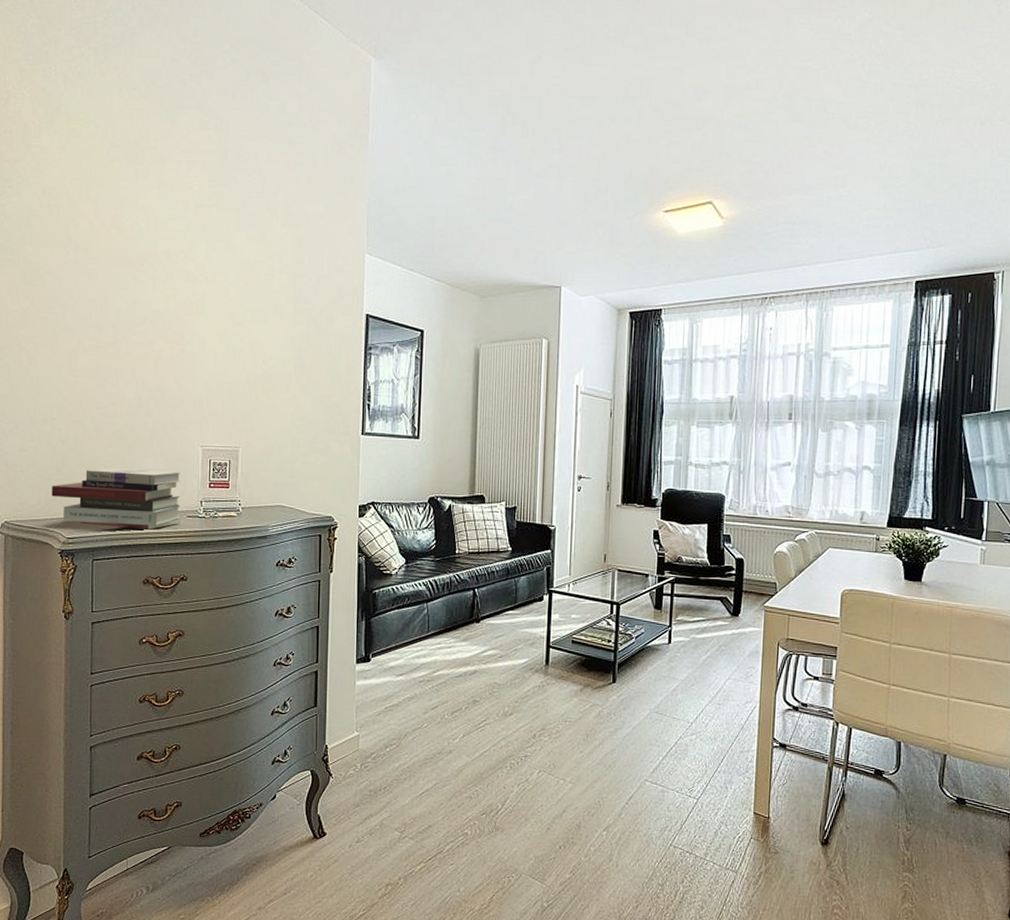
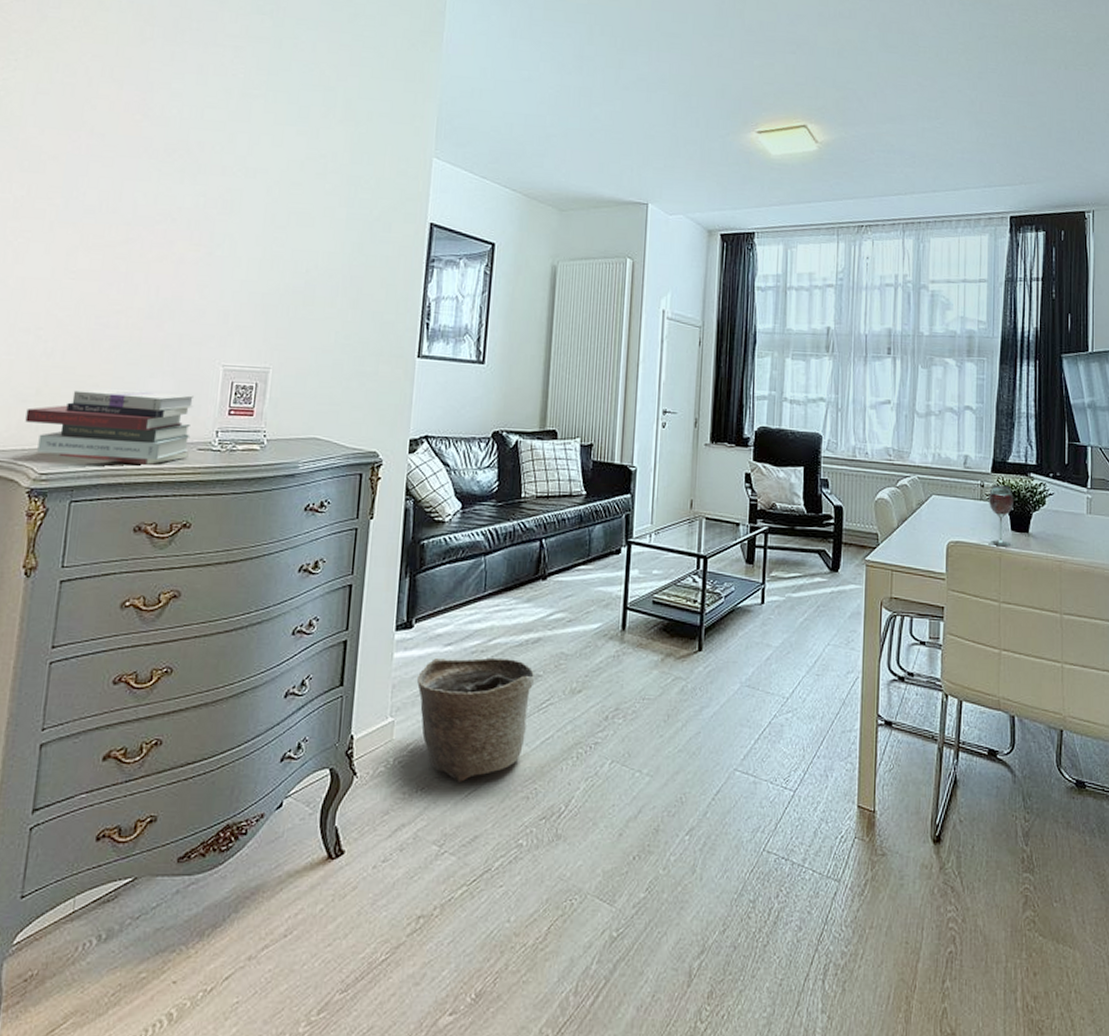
basket: none [376,685,473,784] -> present [417,657,535,782]
wineglass: none [883,538,908,593] -> present [989,484,1014,546]

